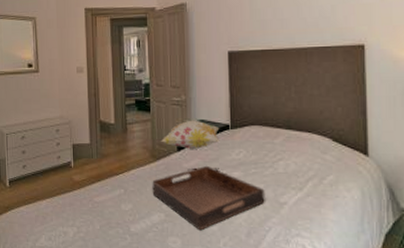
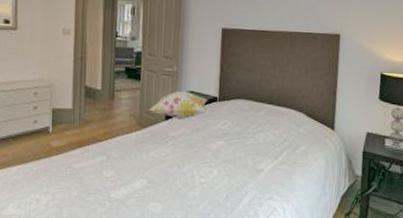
serving tray: present [152,165,265,231] -> none [136,134,245,196]

